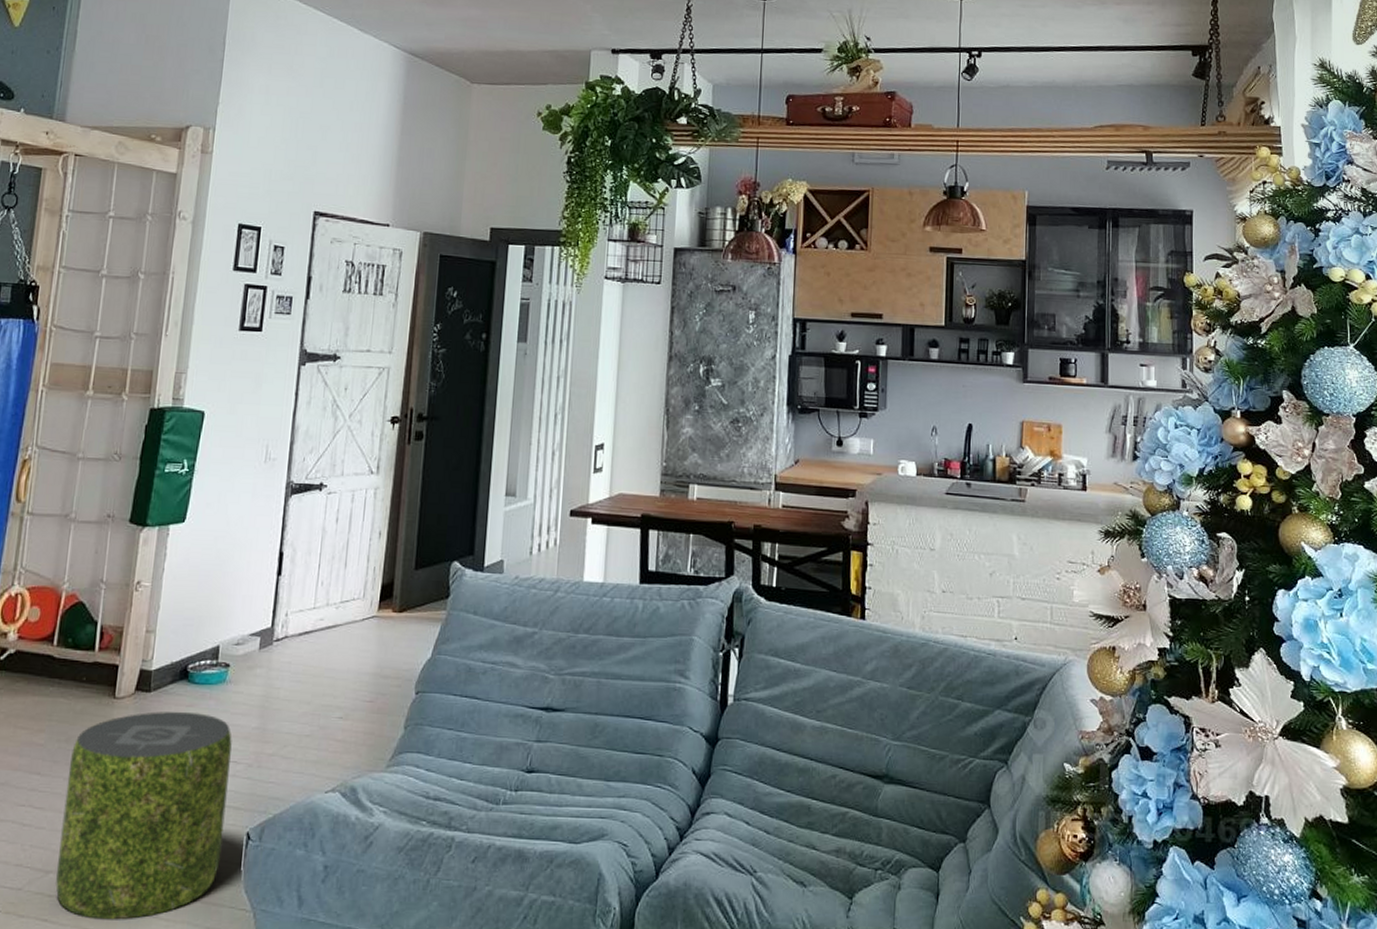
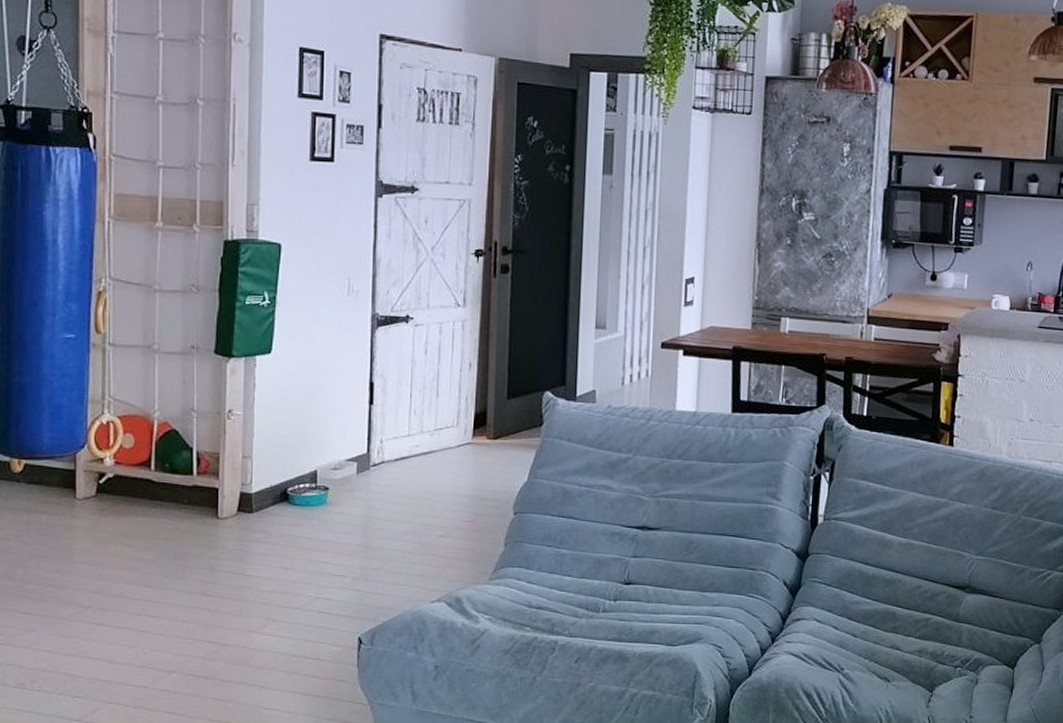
pouf: present [55,712,232,920] -> none [180,531,337,713]

